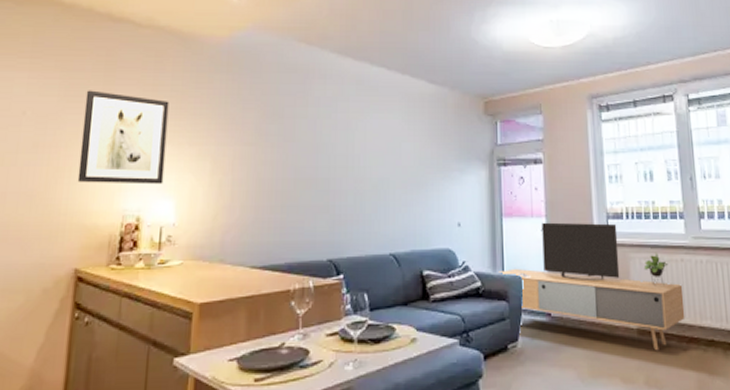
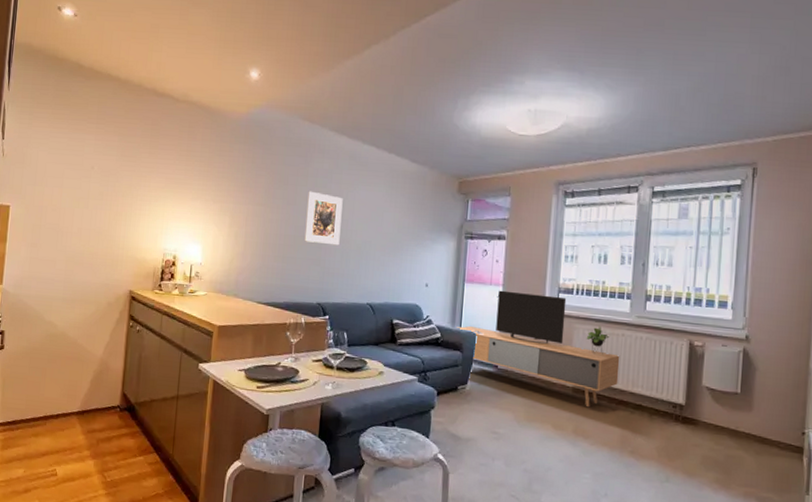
wall art: present [77,90,170,185] -> none [131,152,199,232]
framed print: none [307,123,352,187] -> present [304,191,343,246]

